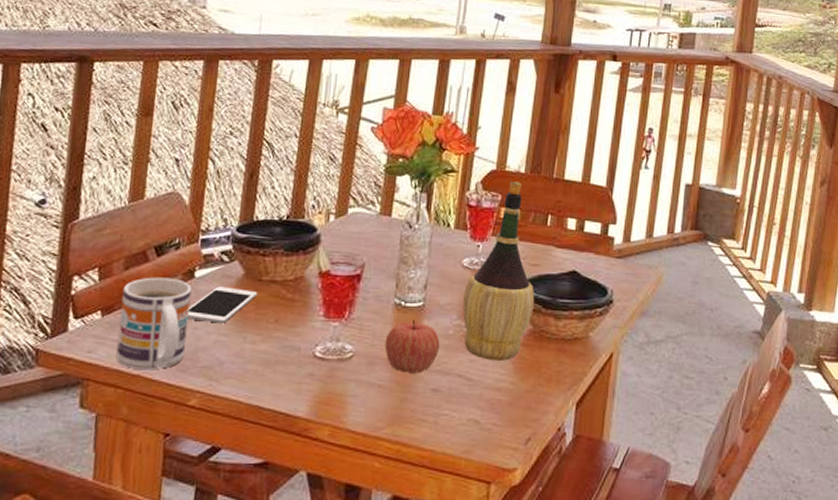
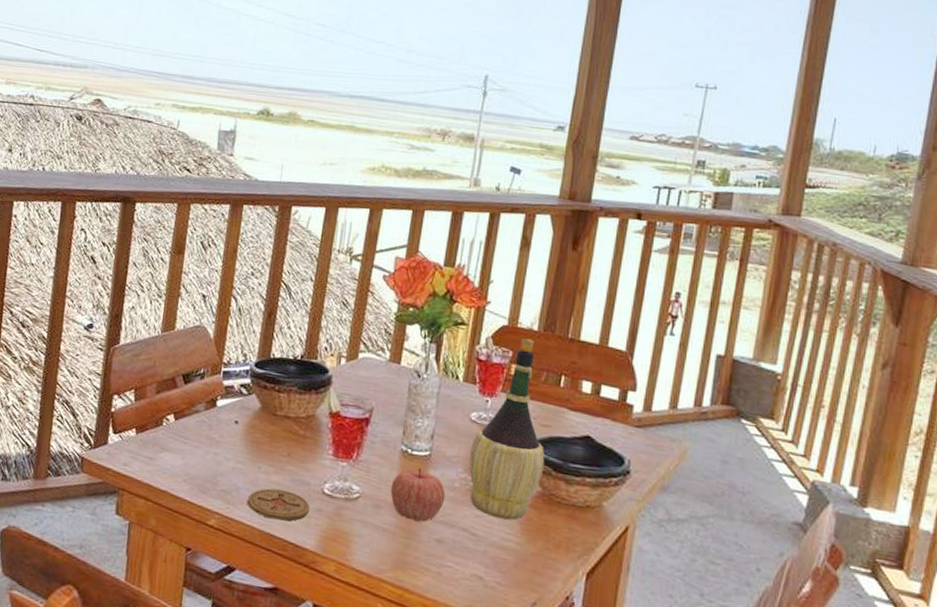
mug: present [116,277,192,370] -> none [147,402,214,488]
cell phone: present [187,286,258,324] -> none [209,416,273,452]
coaster: none [231,359,301,391] -> present [247,488,310,521]

